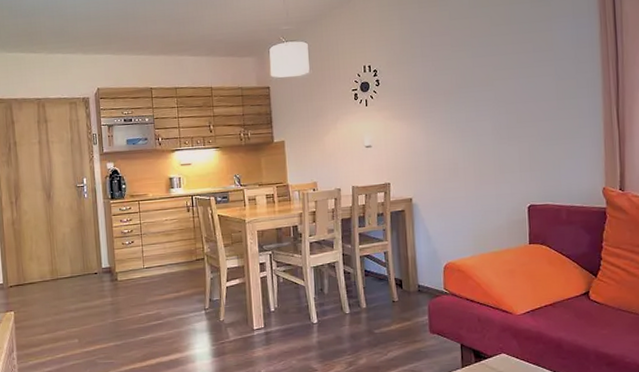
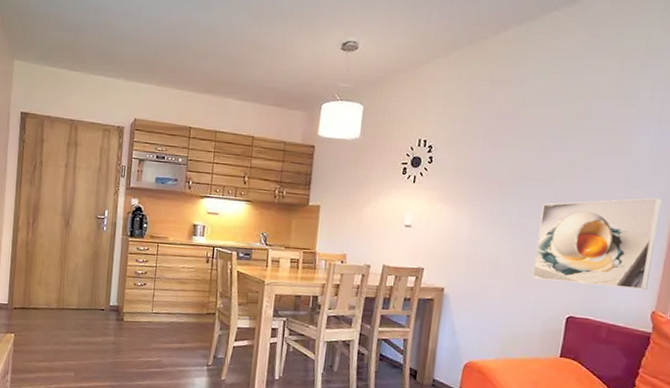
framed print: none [486,84,594,176] -> present [532,197,663,291]

